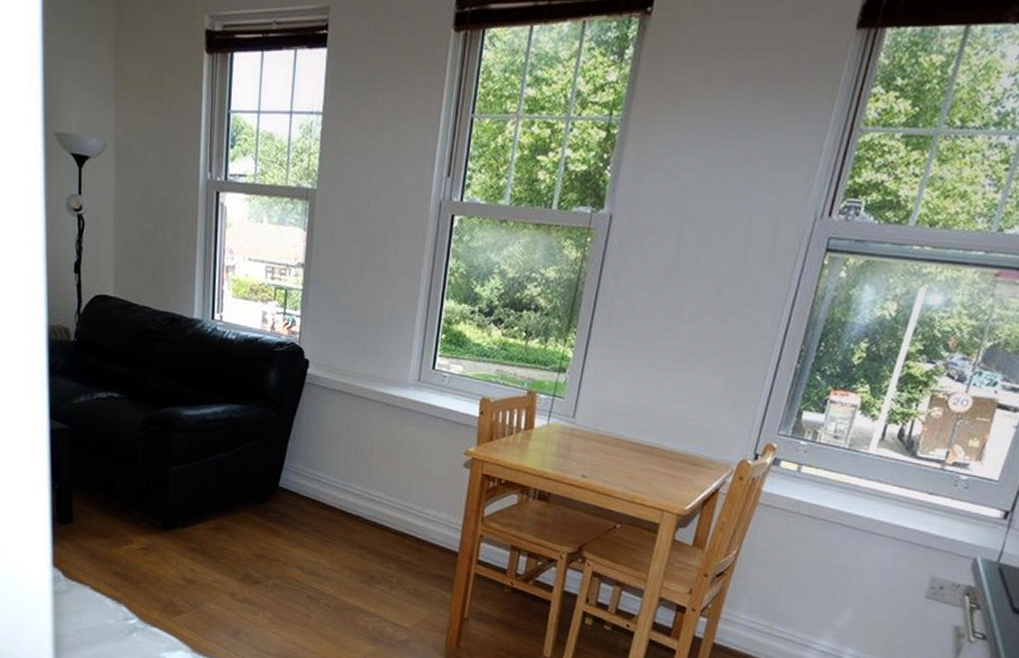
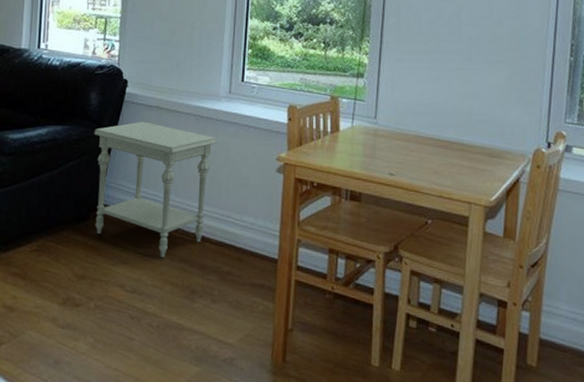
side table: none [272,405,403,543] -> present [94,121,217,257]

